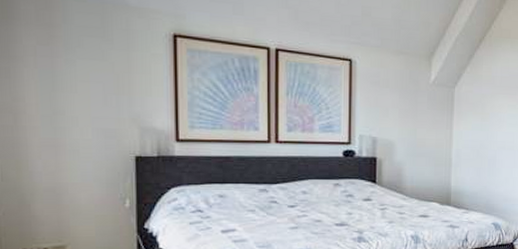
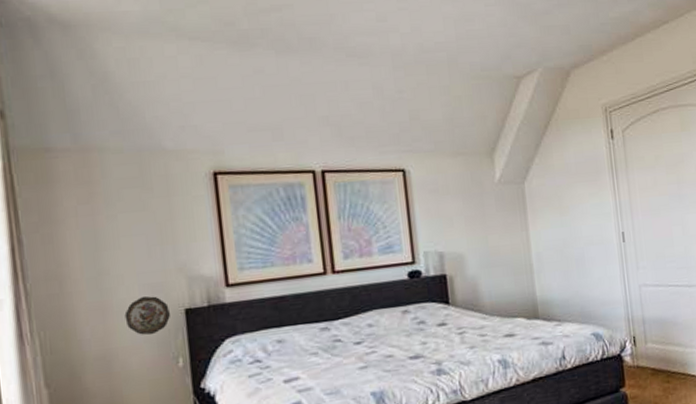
decorative plate: none [77,140,121,176] -> present [124,296,170,336]

